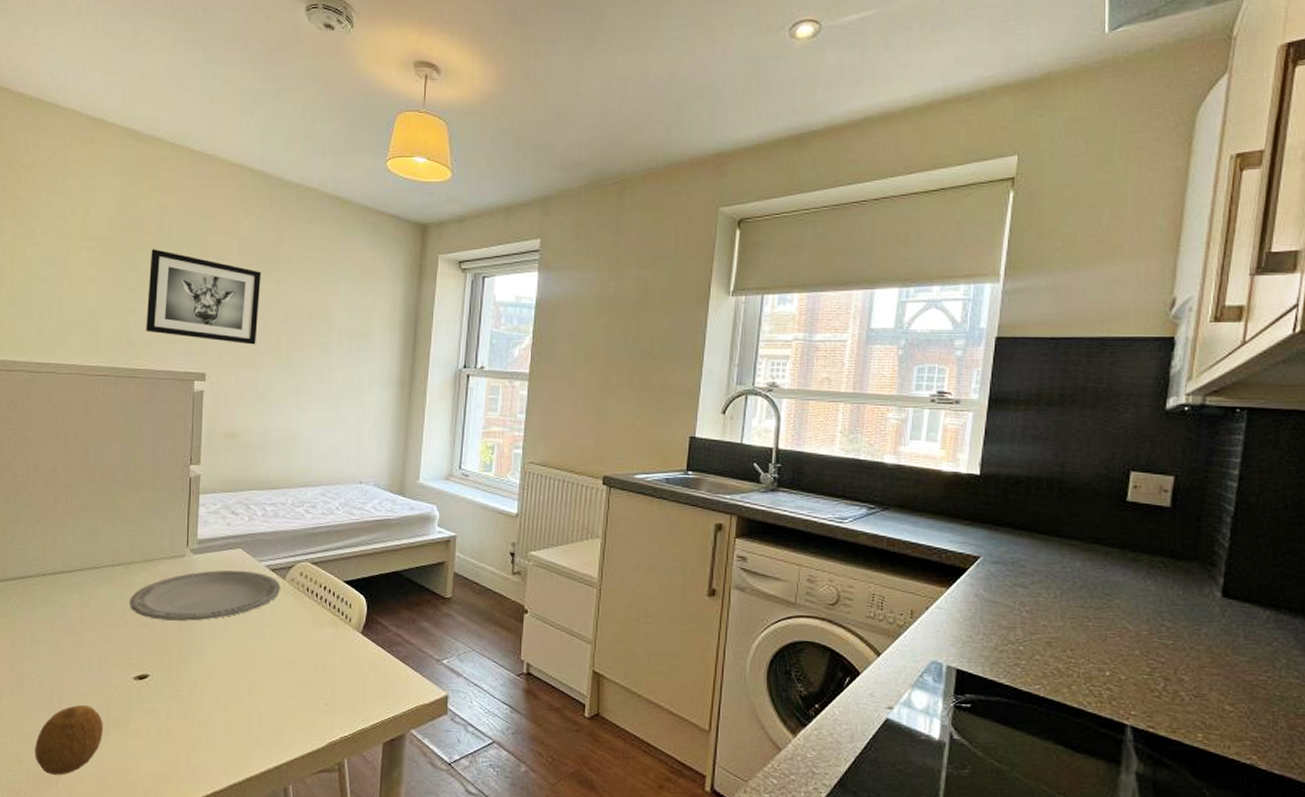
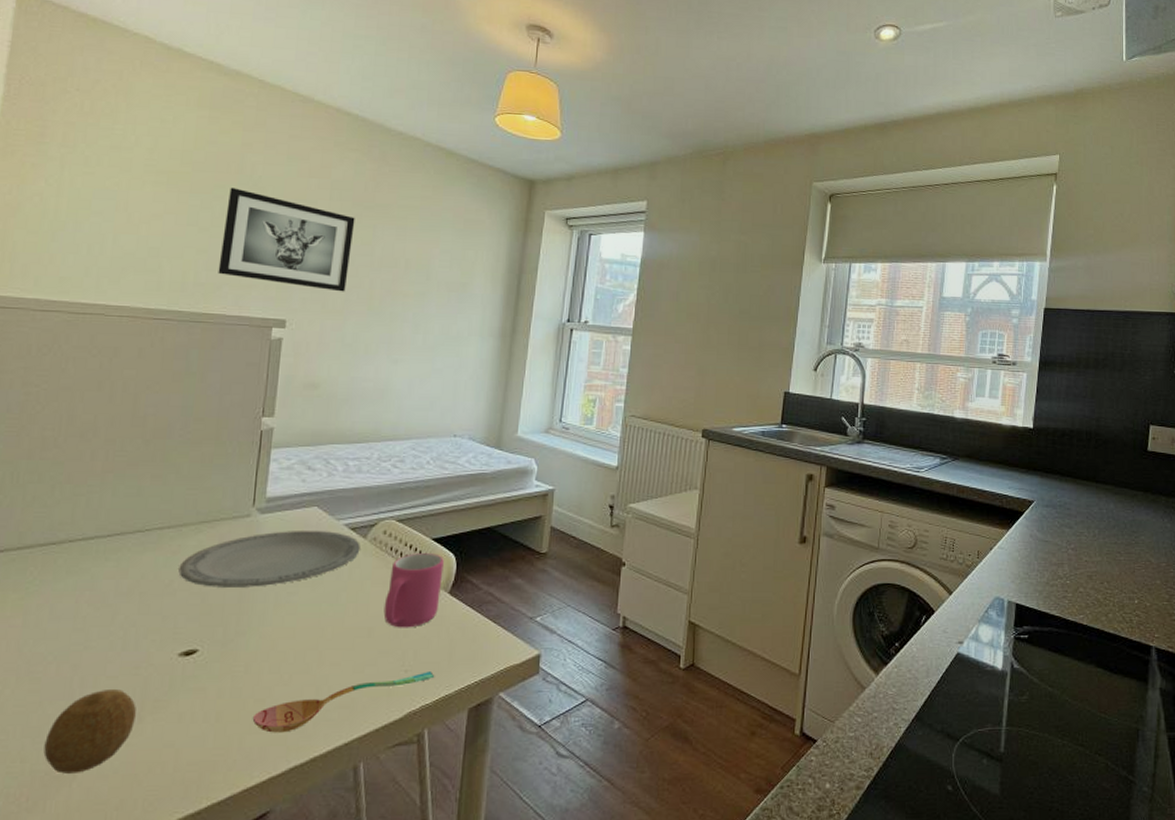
soupspoon: none [196,706,352,753] -> present [252,672,435,733]
mug: none [303,594,355,665] -> present [383,553,444,628]

